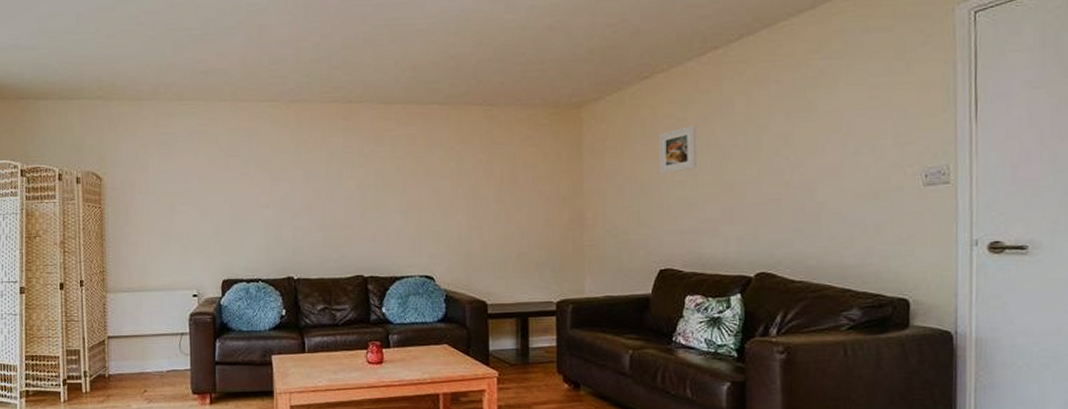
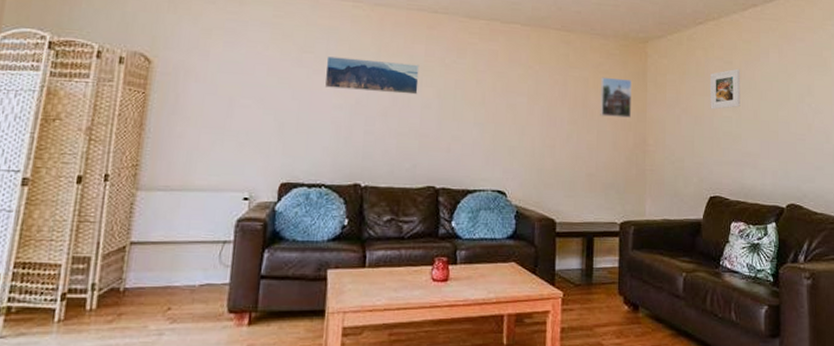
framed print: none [250,157,339,189] -> present [324,56,420,95]
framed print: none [528,150,565,192] -> present [599,77,632,118]

